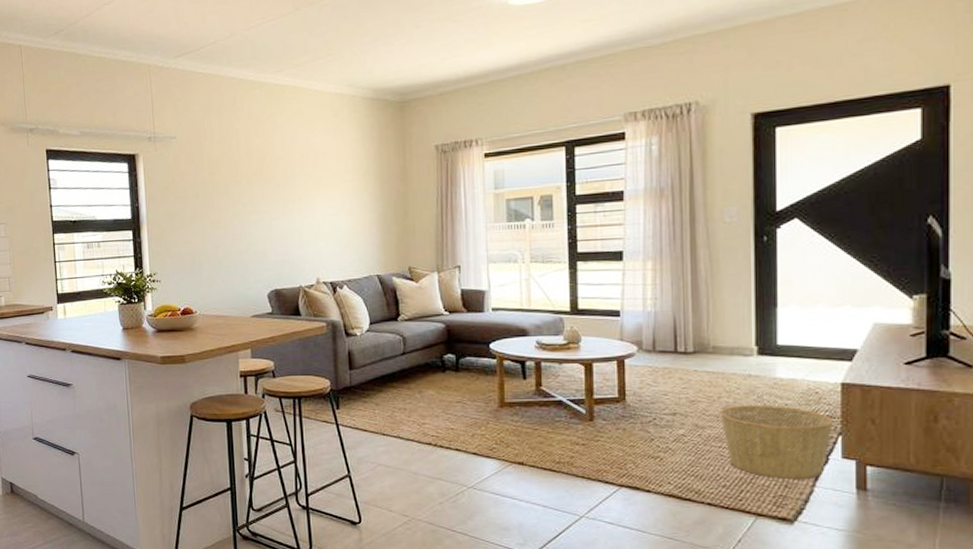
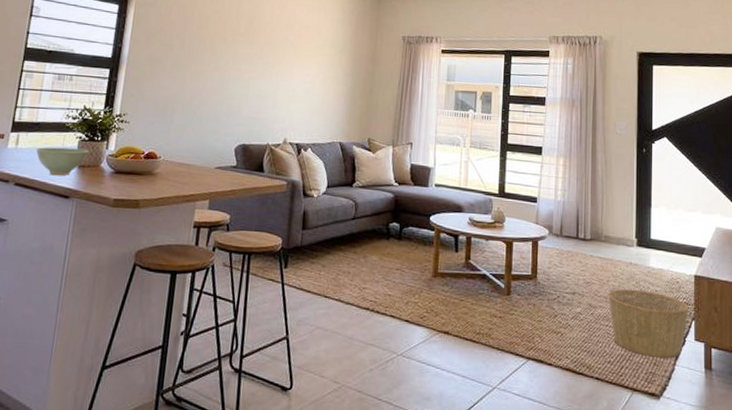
bowl: none [82,312,129,340] -> present [36,147,89,176]

